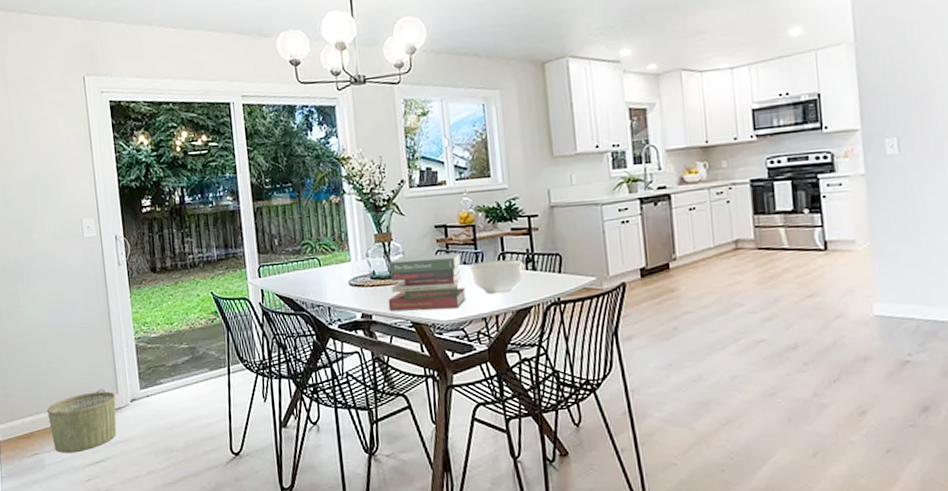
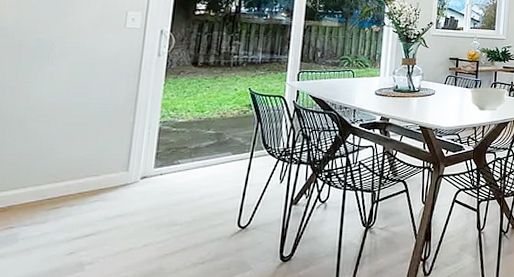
basket: present [46,389,117,453] -> none [35,166,125,227]
books: present [388,252,466,312] -> none [403,77,465,119]

